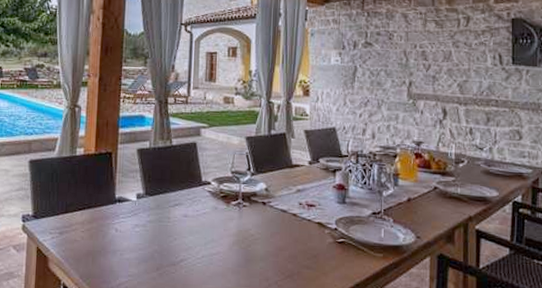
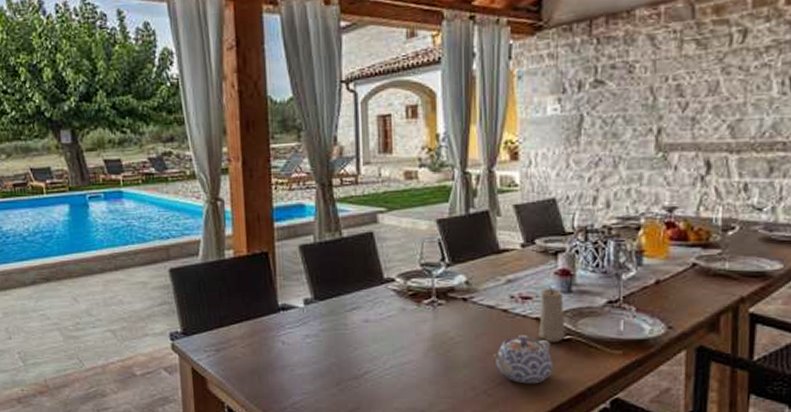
teapot: none [284,236,331,278] -> present [493,335,554,384]
candle: none [320,196,340,244] -> present [539,285,565,342]

